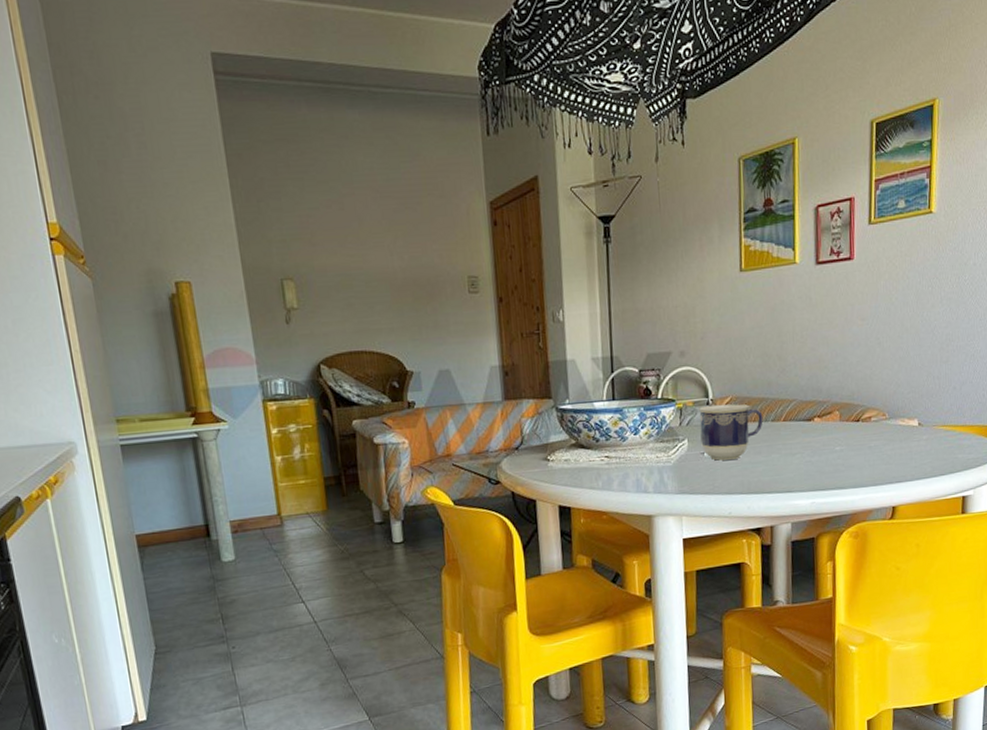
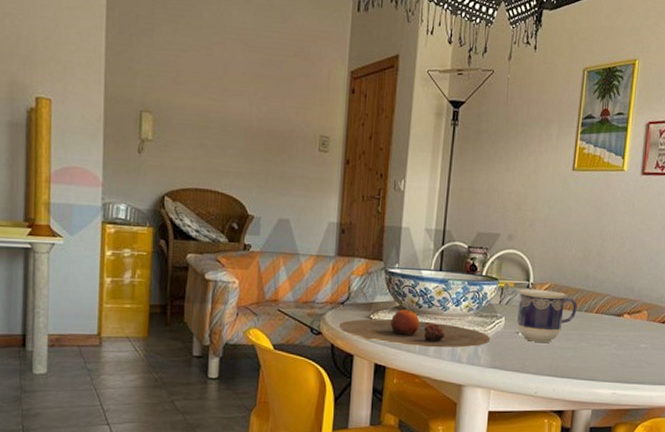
plate: none [517,445,676,483] -> present [339,309,491,348]

